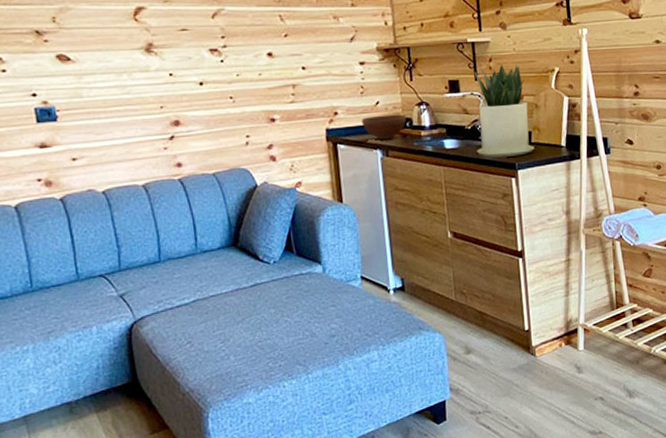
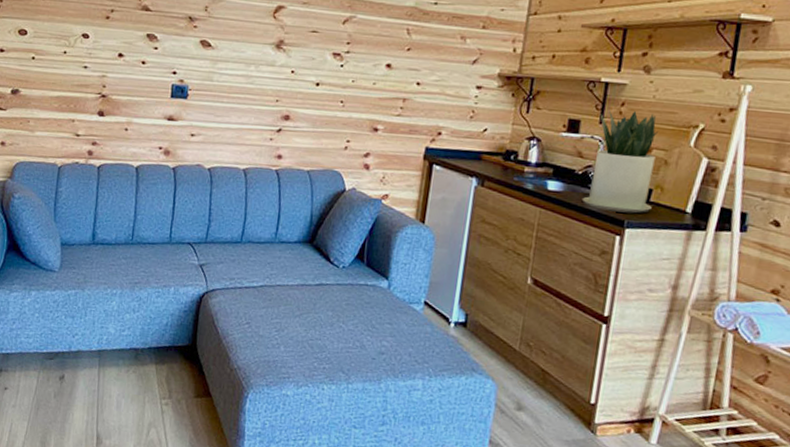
bowl: present [361,114,406,140] -> none [463,142,512,170]

